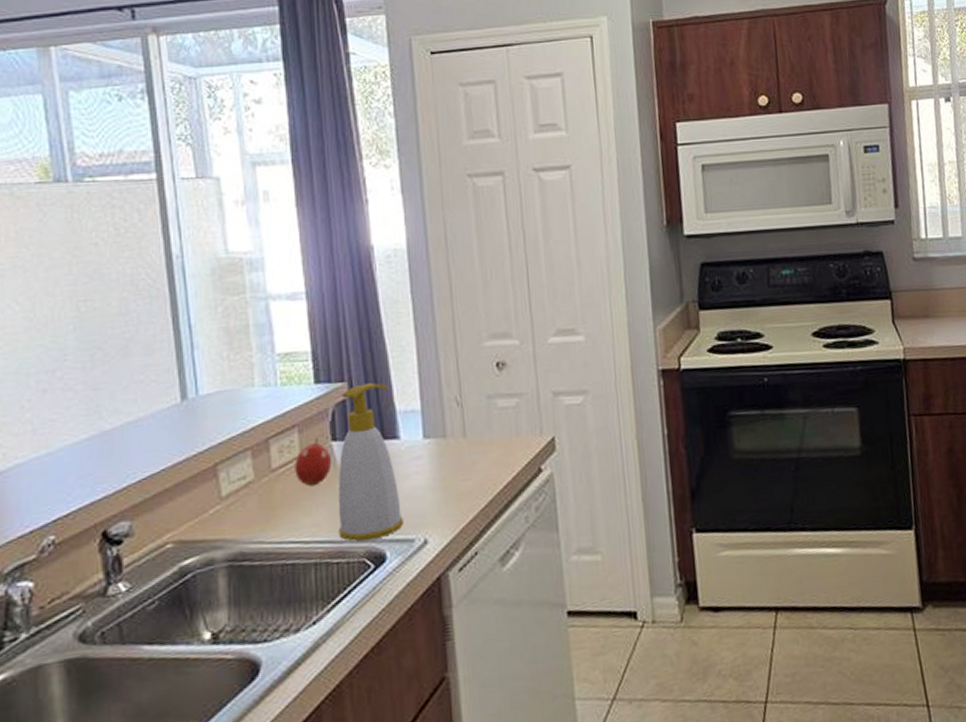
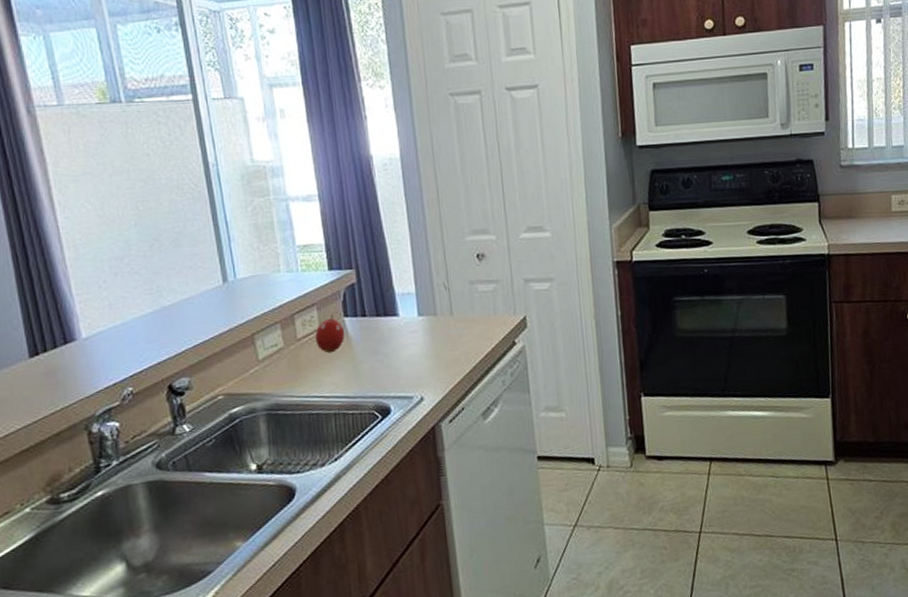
soap bottle: present [338,382,404,541] -> none [350,270,404,397]

